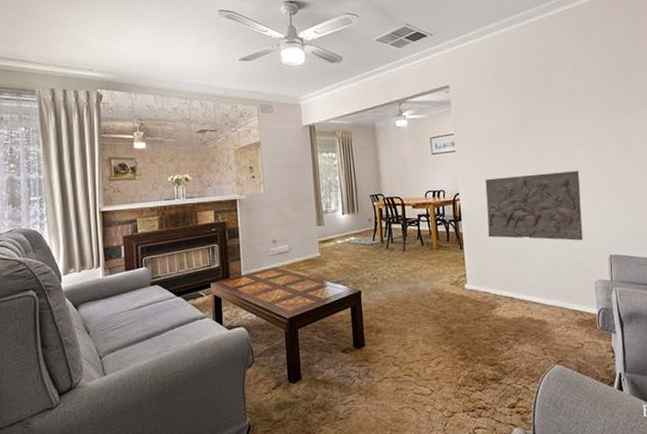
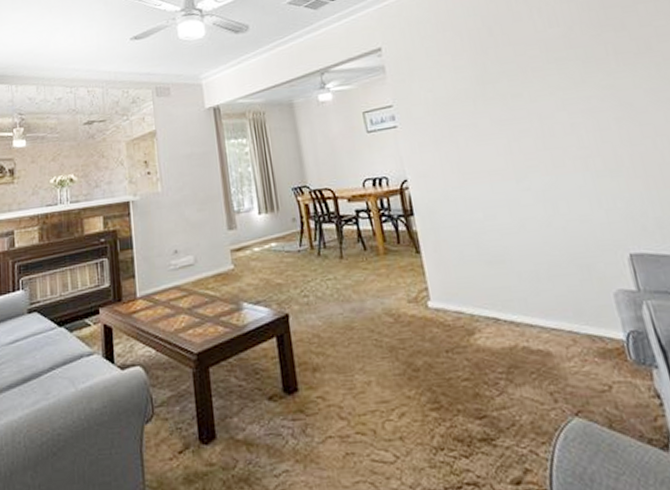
relief panel: present [485,171,583,241] -> none [440,142,587,237]

